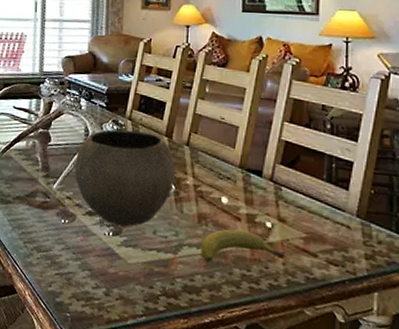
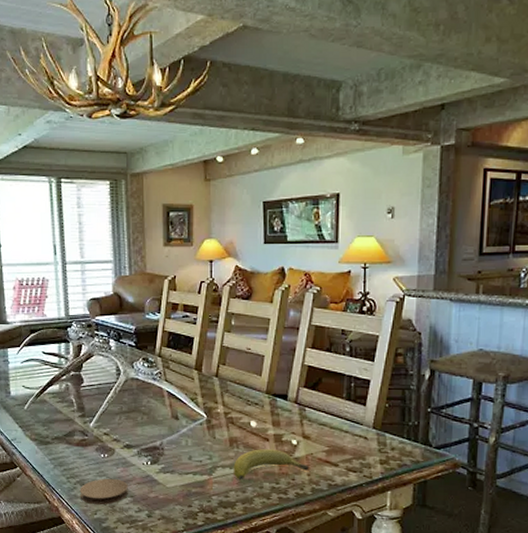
coaster: none [35,246,87,277] -> present [79,478,128,505]
bowl: present [74,129,176,226] -> none [109,366,207,455]

